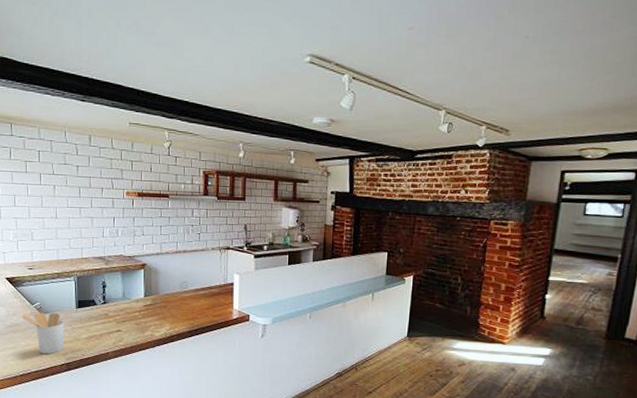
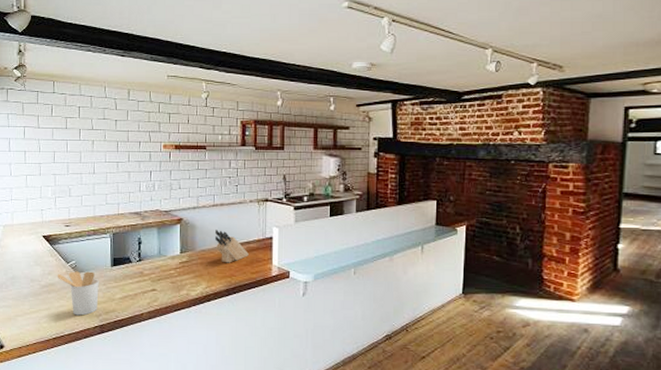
knife block: none [178,275,211,307] -> present [215,230,249,263]

